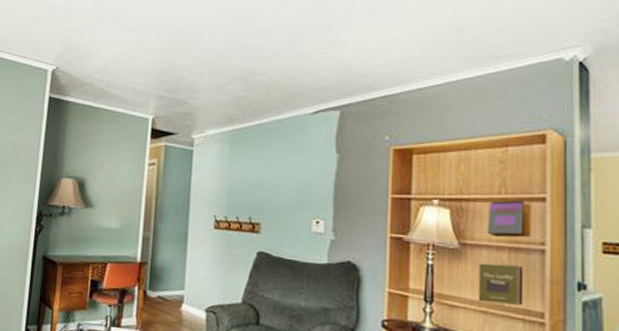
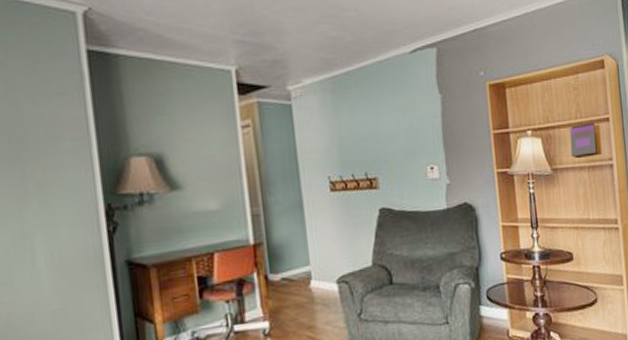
books: present [478,263,524,306] -> none [568,181,603,219]

